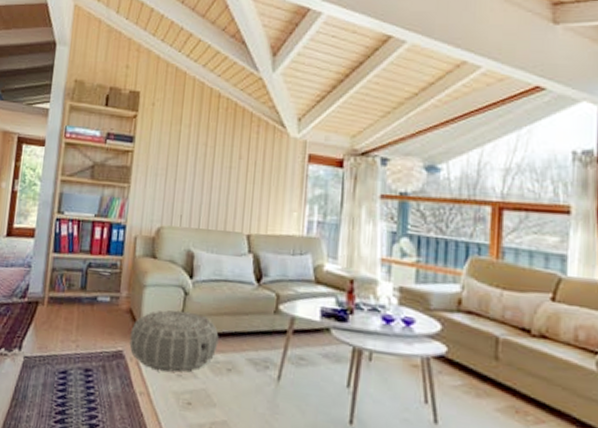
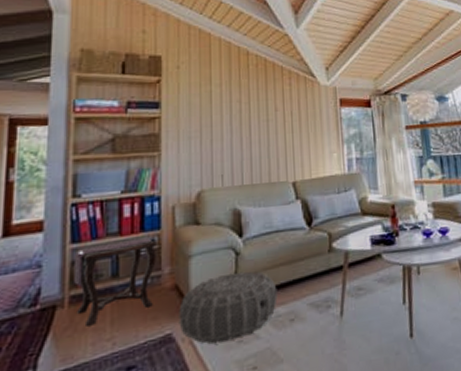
side table: none [53,257,118,326] -> present [73,236,156,326]

